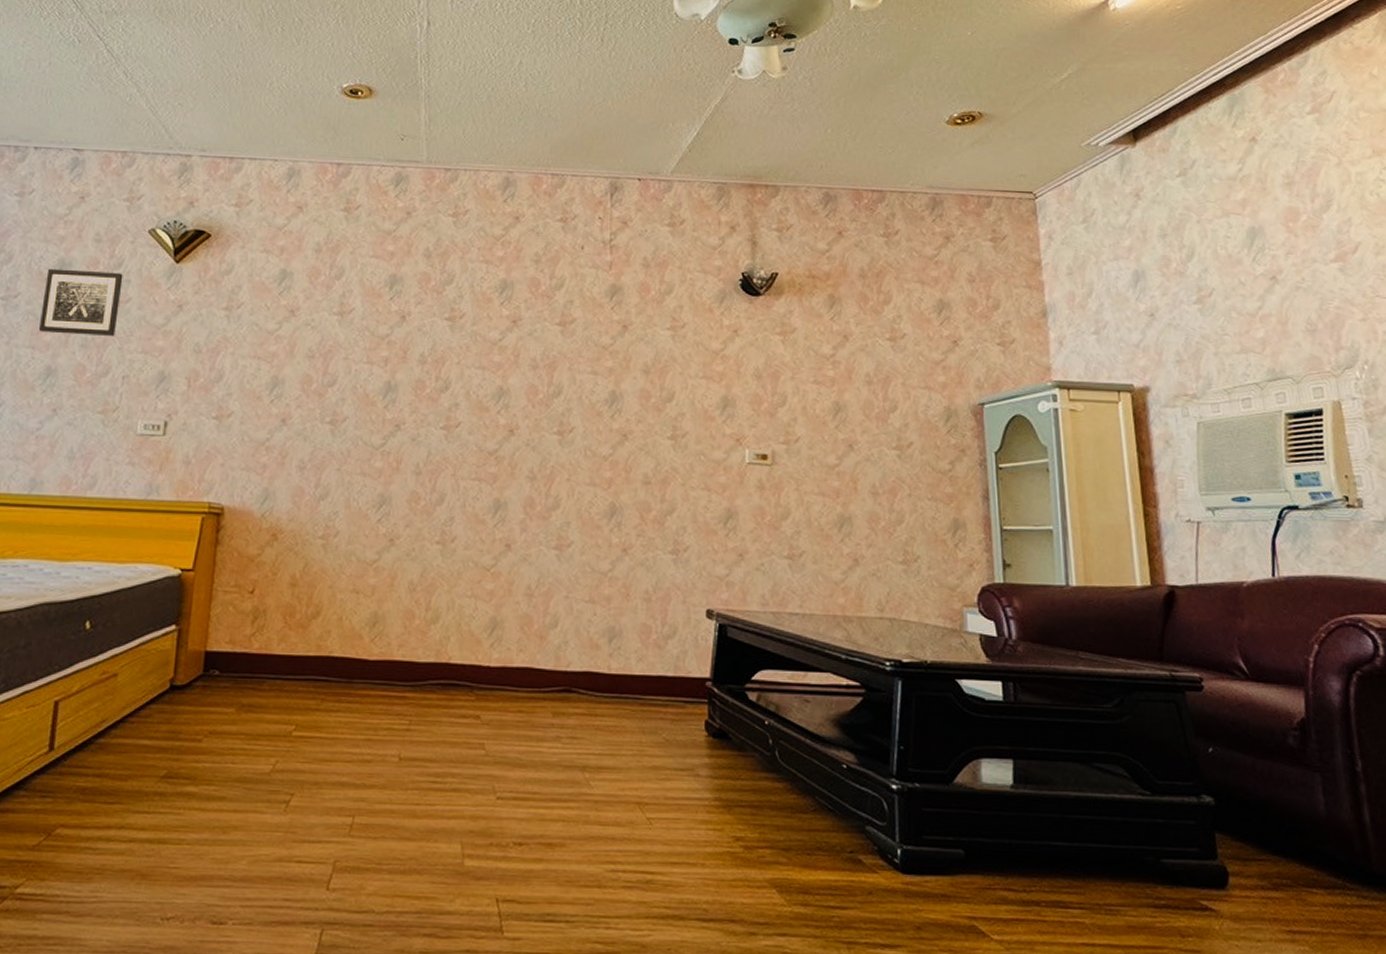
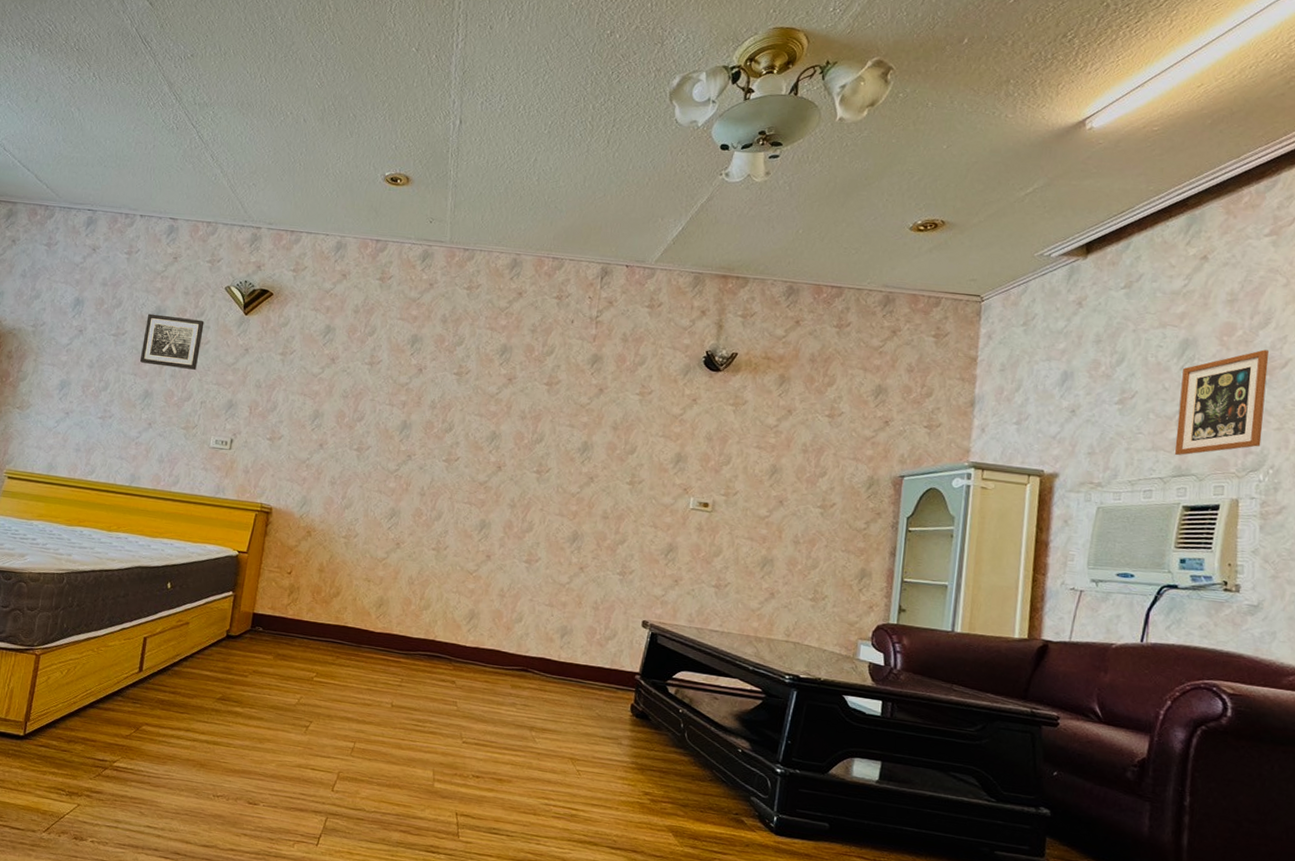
picture frame: none [1256,234,1350,357] -> present [1174,349,1269,456]

